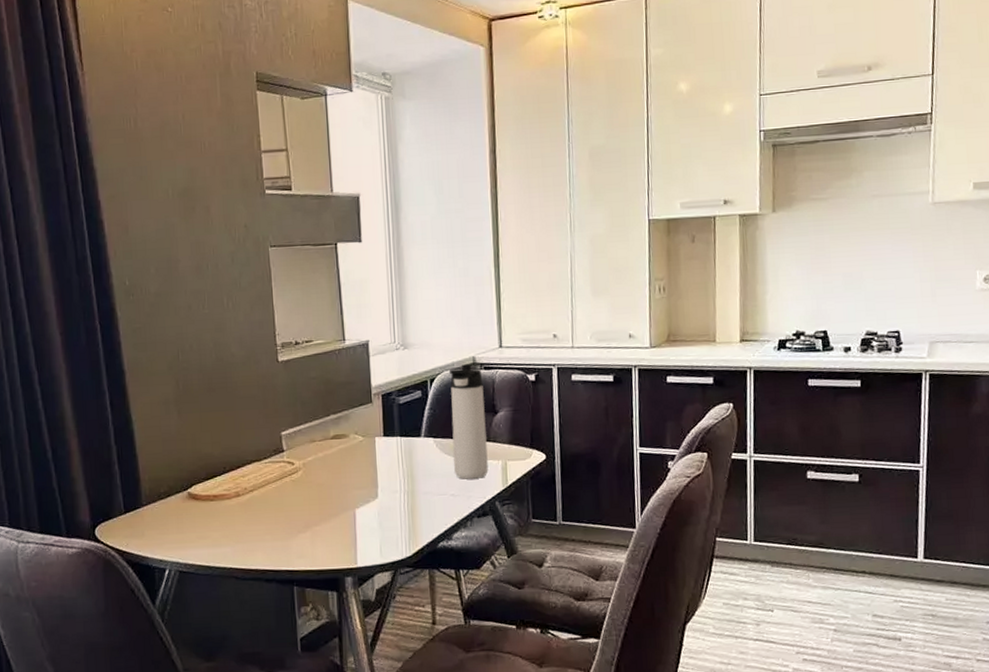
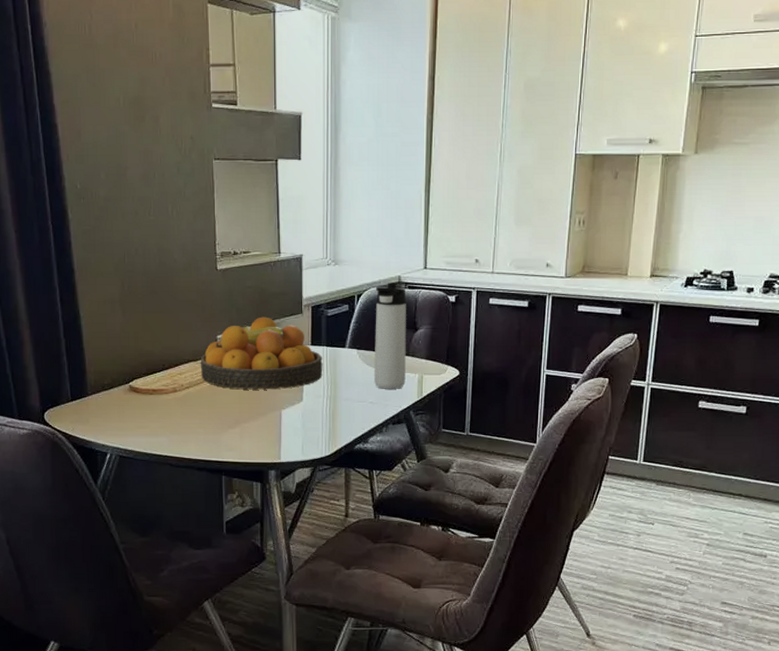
fruit bowl: none [264,408,398,490] -> present [200,317,323,390]

